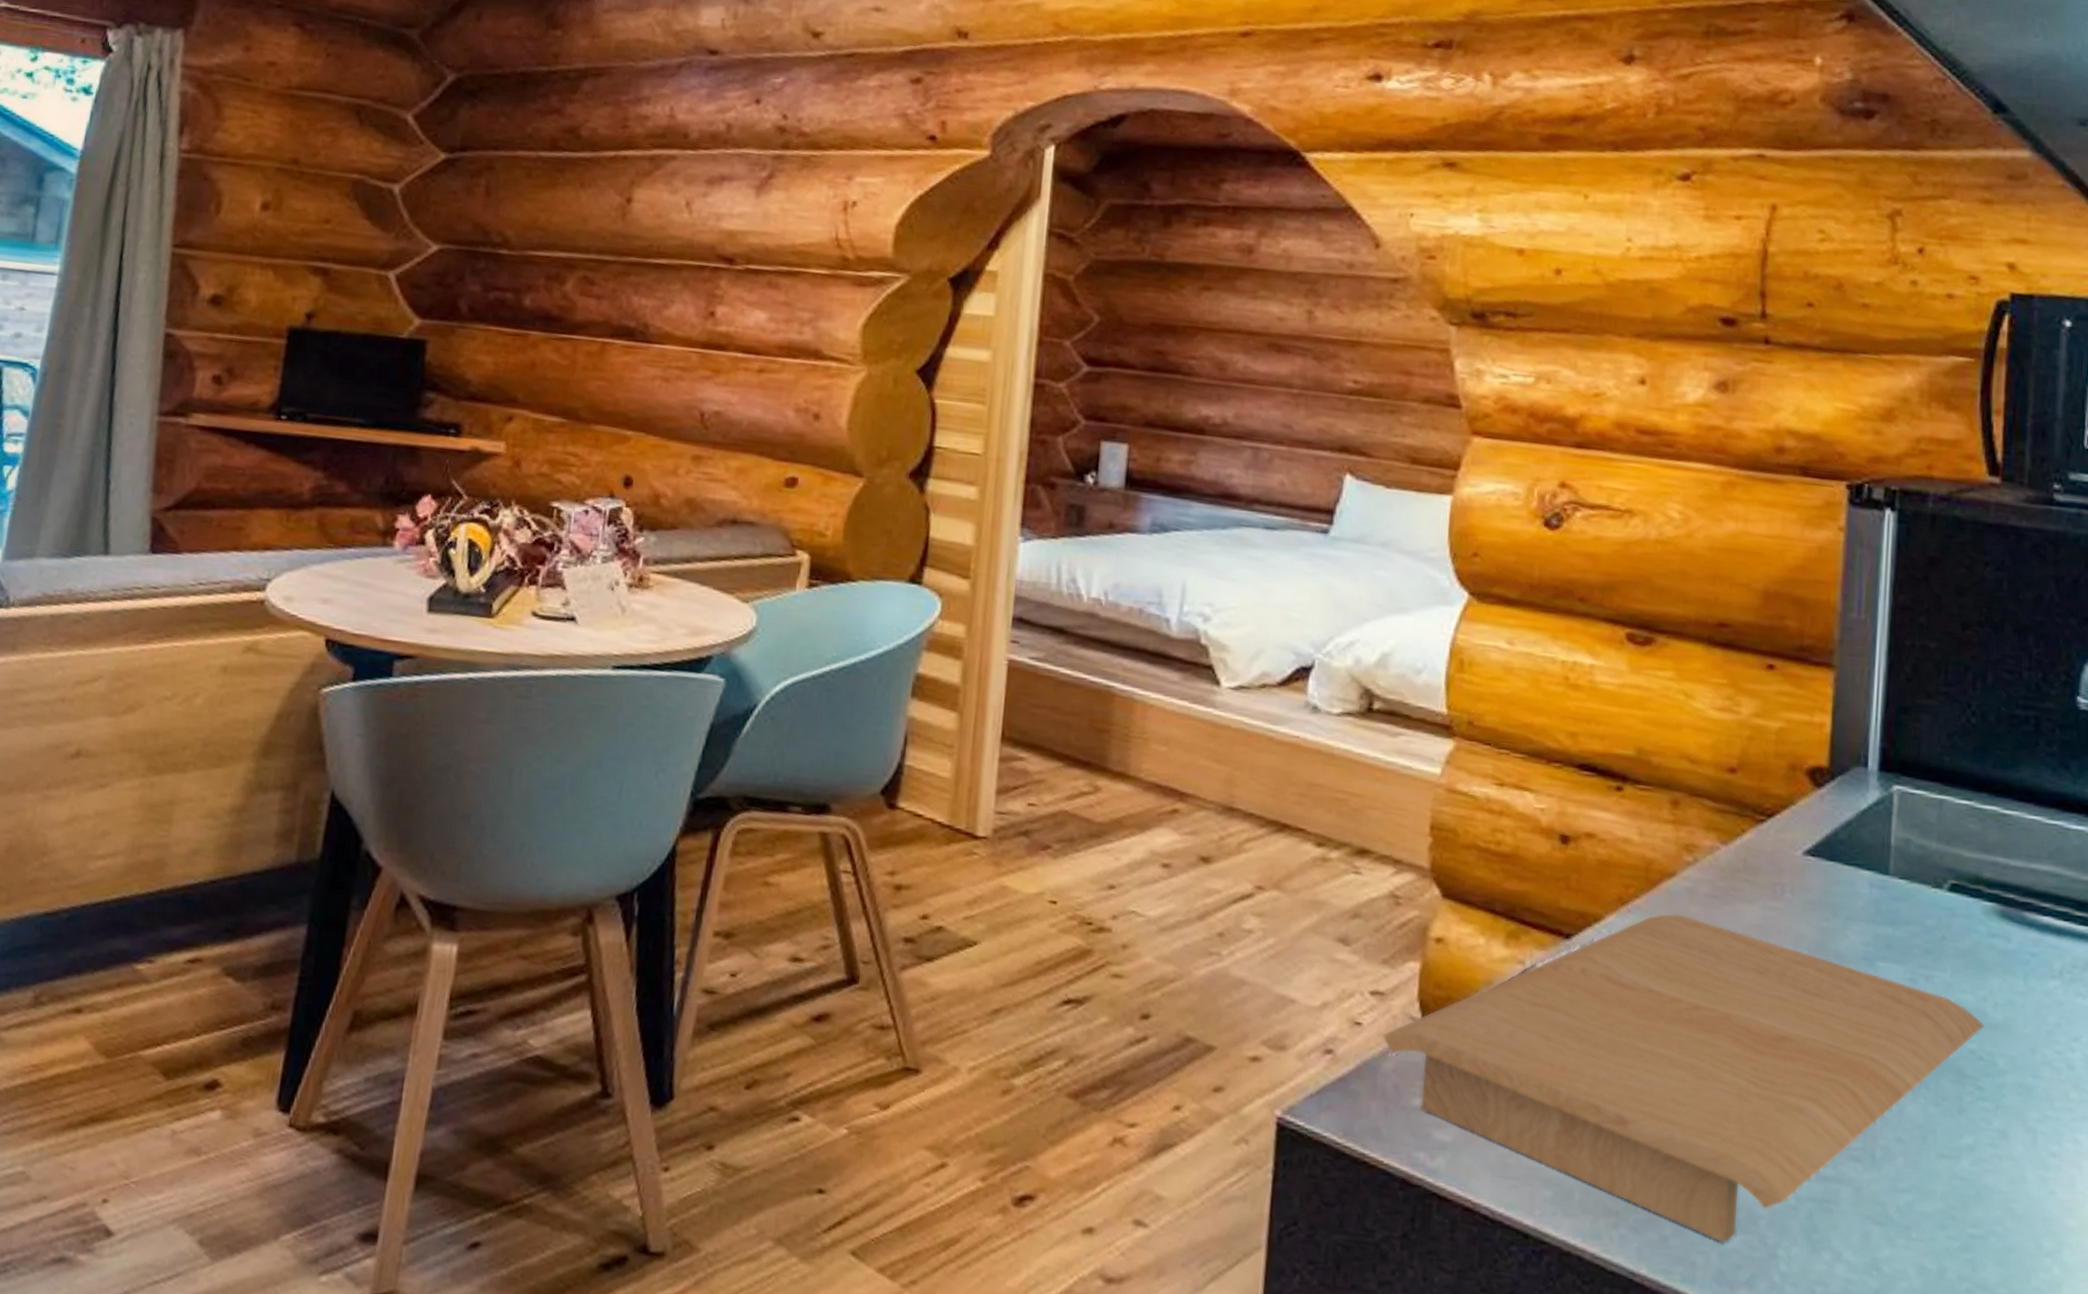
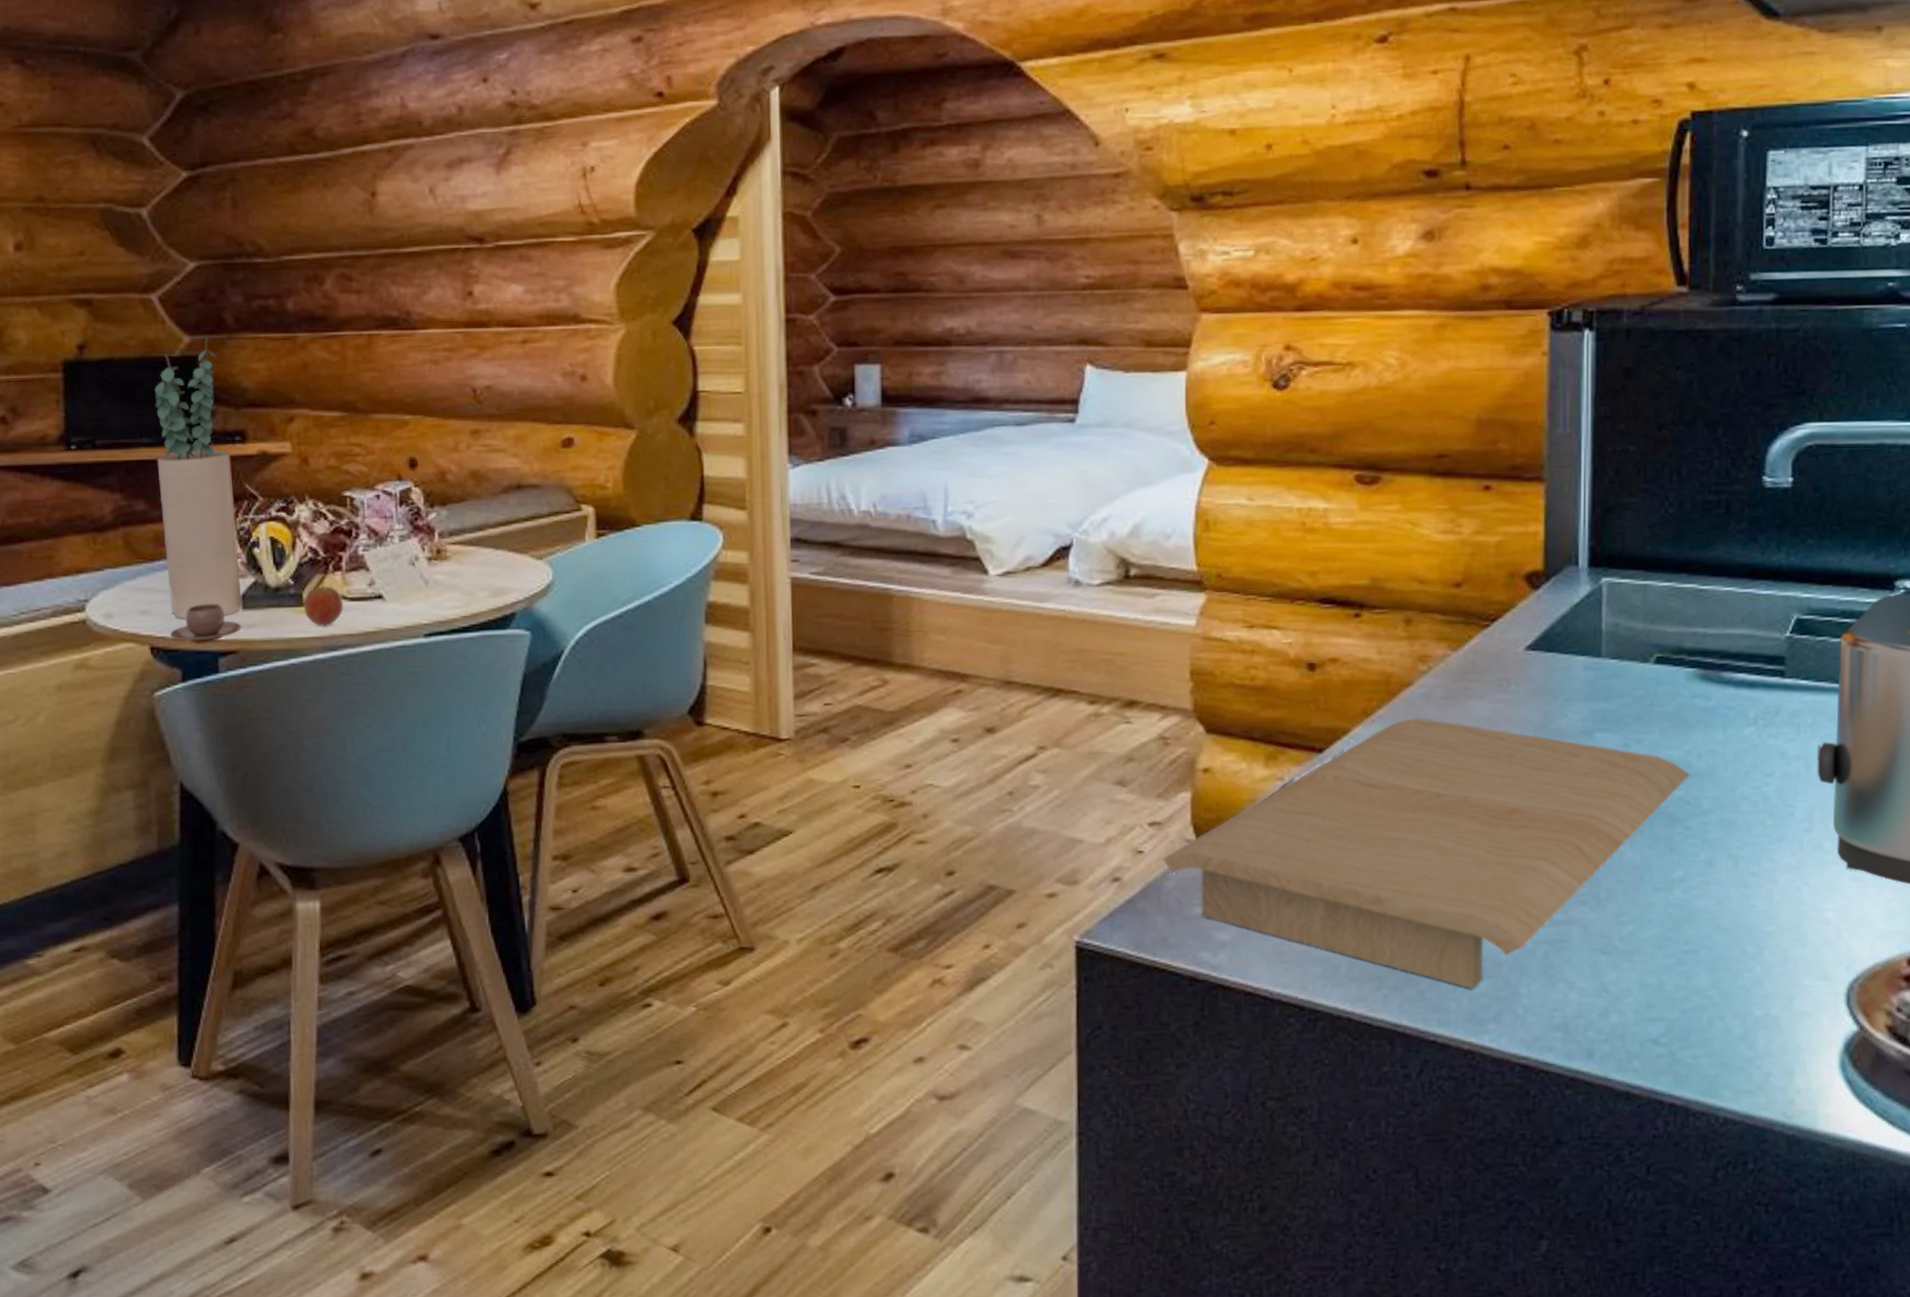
teacup: none [348,600,424,642] -> present [170,604,242,643]
vase: none [353,322,444,618] -> present [154,337,242,621]
fruit: none [491,593,534,643] -> present [304,581,344,626]

